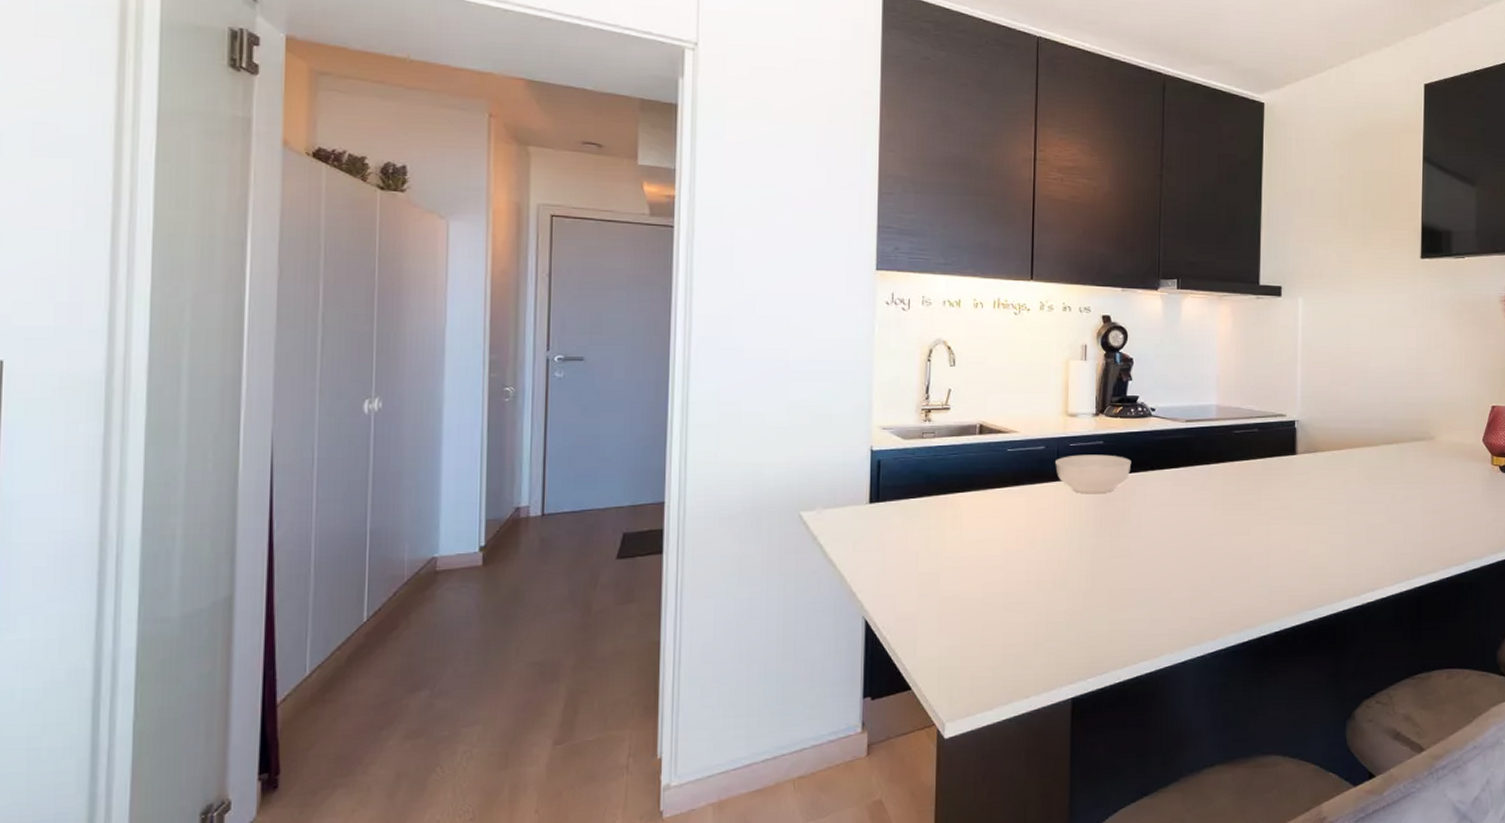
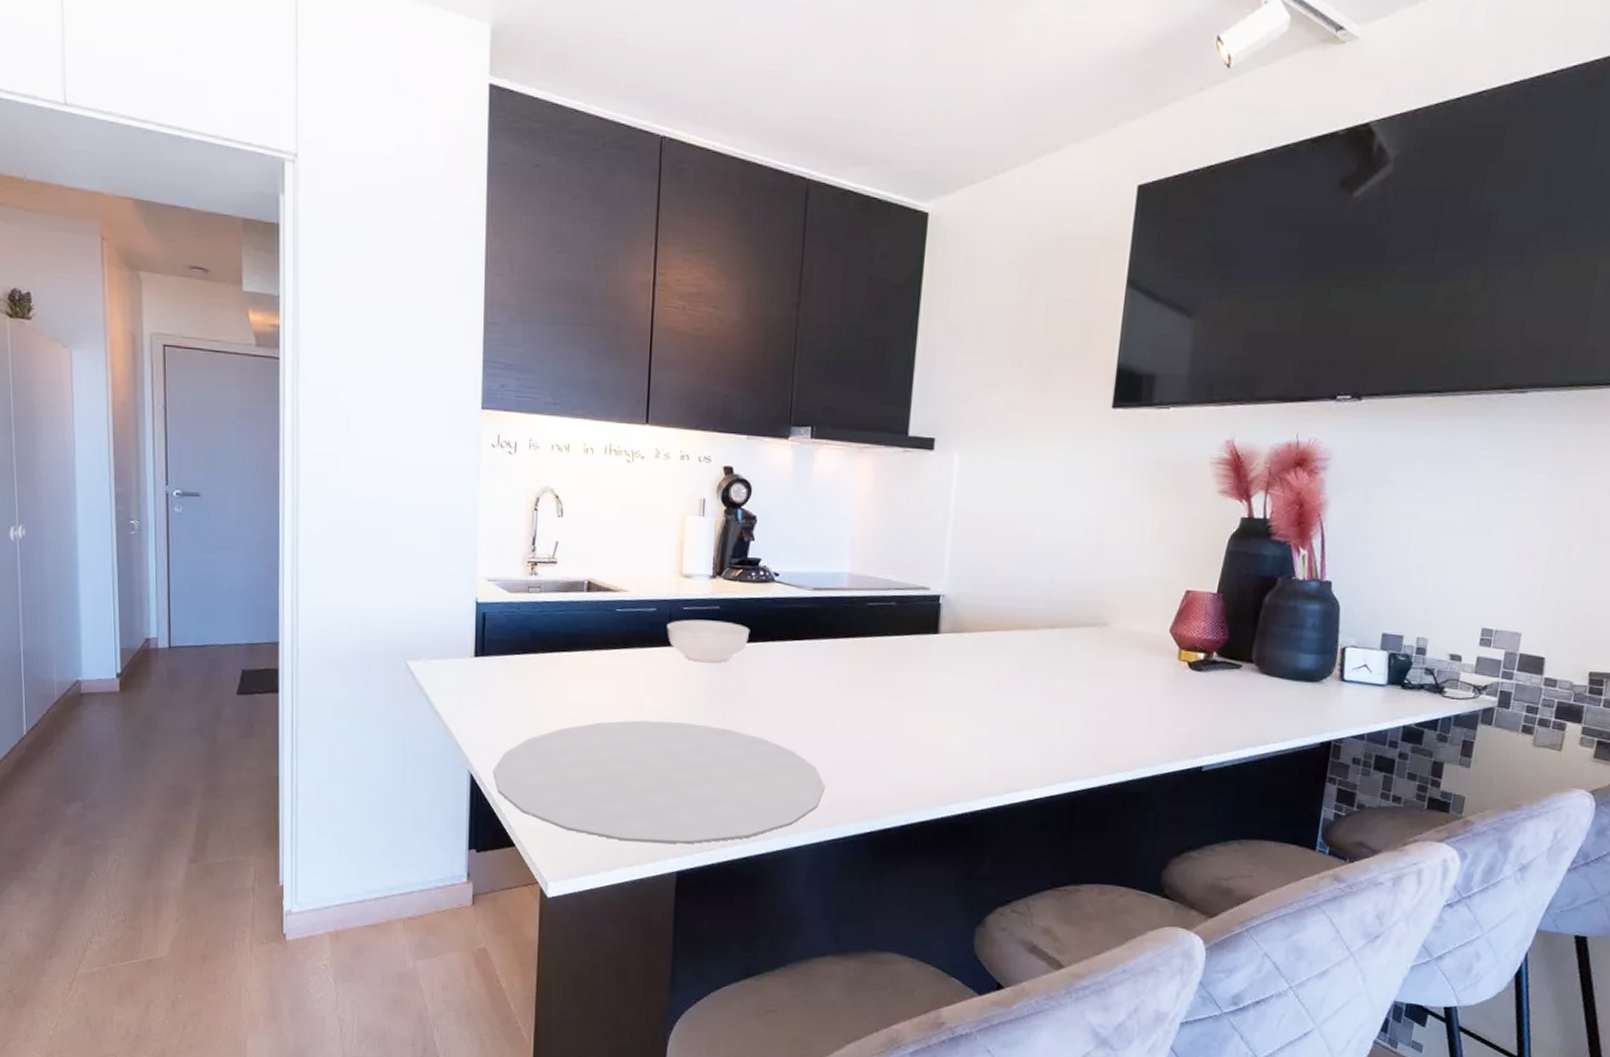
placemat: none [888,552,1206,674] -> present [493,720,825,844]

